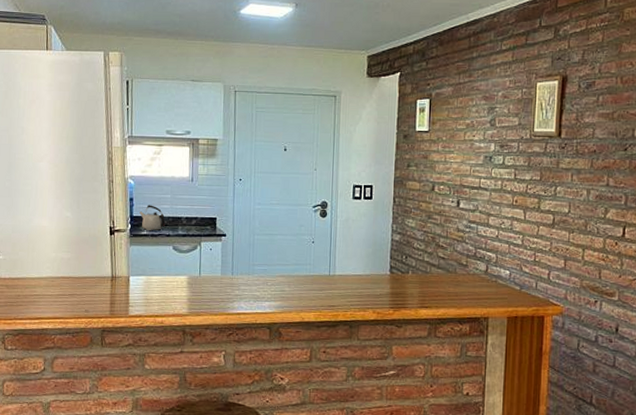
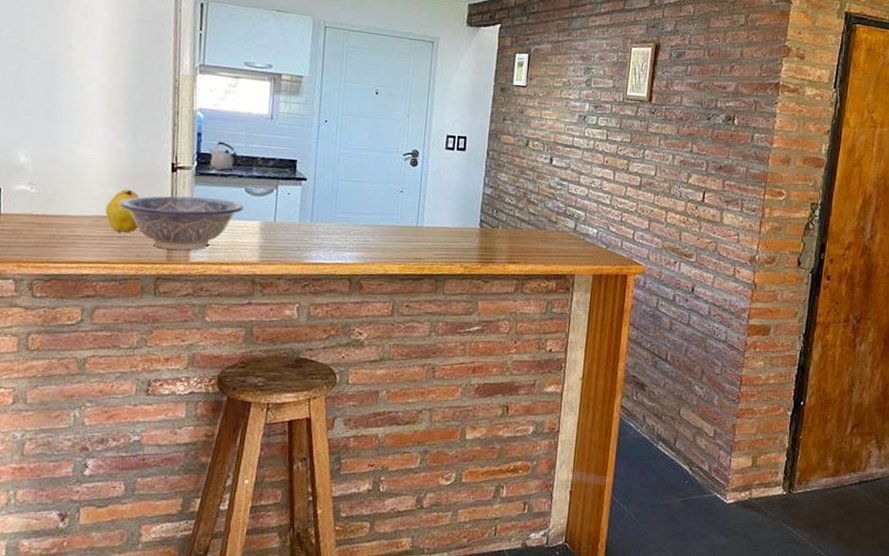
fruit: none [58,252,85,291] -> present [105,189,139,233]
decorative bowl: none [69,256,173,306] -> present [119,195,244,251]

